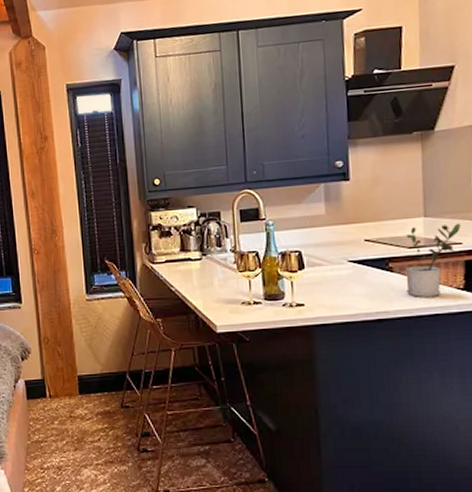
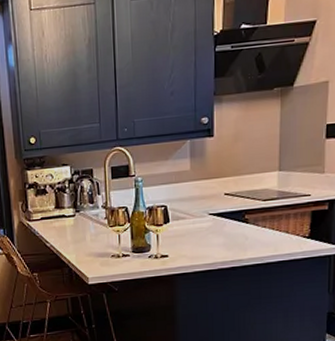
potted plant: present [405,223,461,297] -> none [259,176,310,246]

